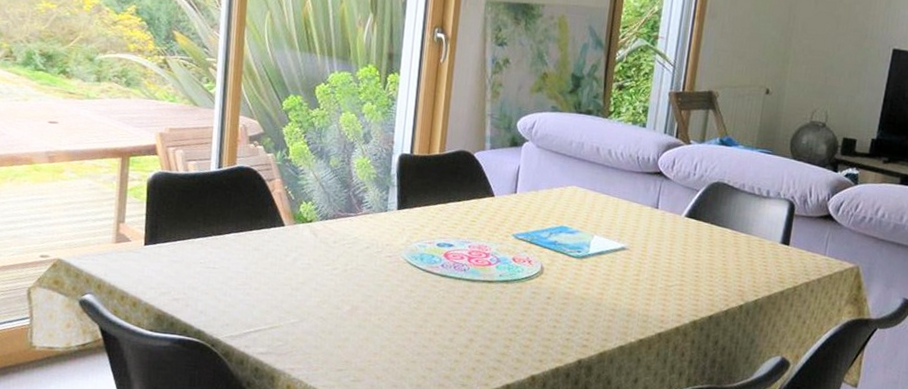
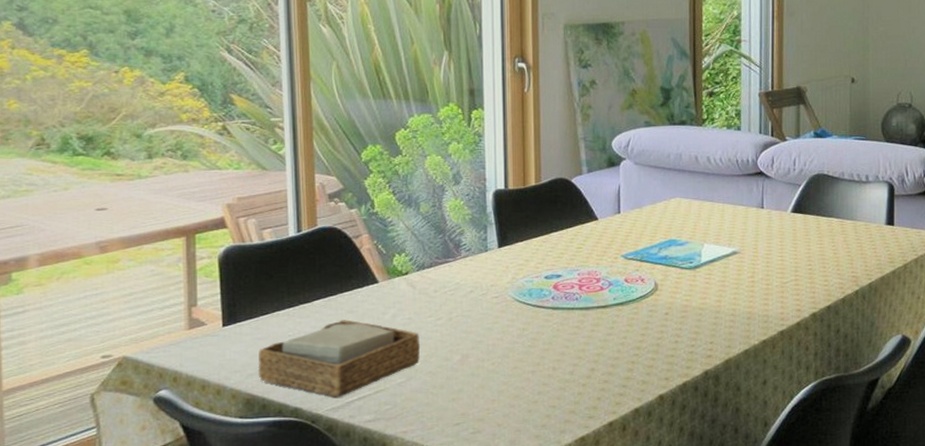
napkin holder: none [170,255,316,327] -> present [258,319,421,398]

